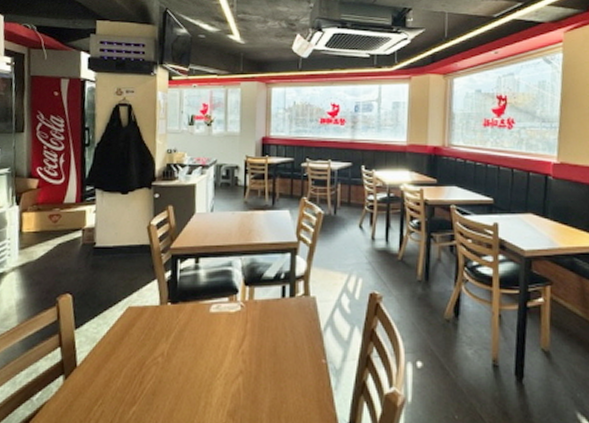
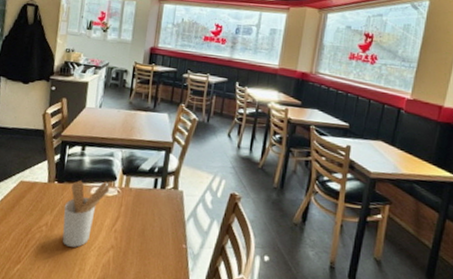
utensil holder: none [181,296,232,378] -> present [62,180,110,248]

